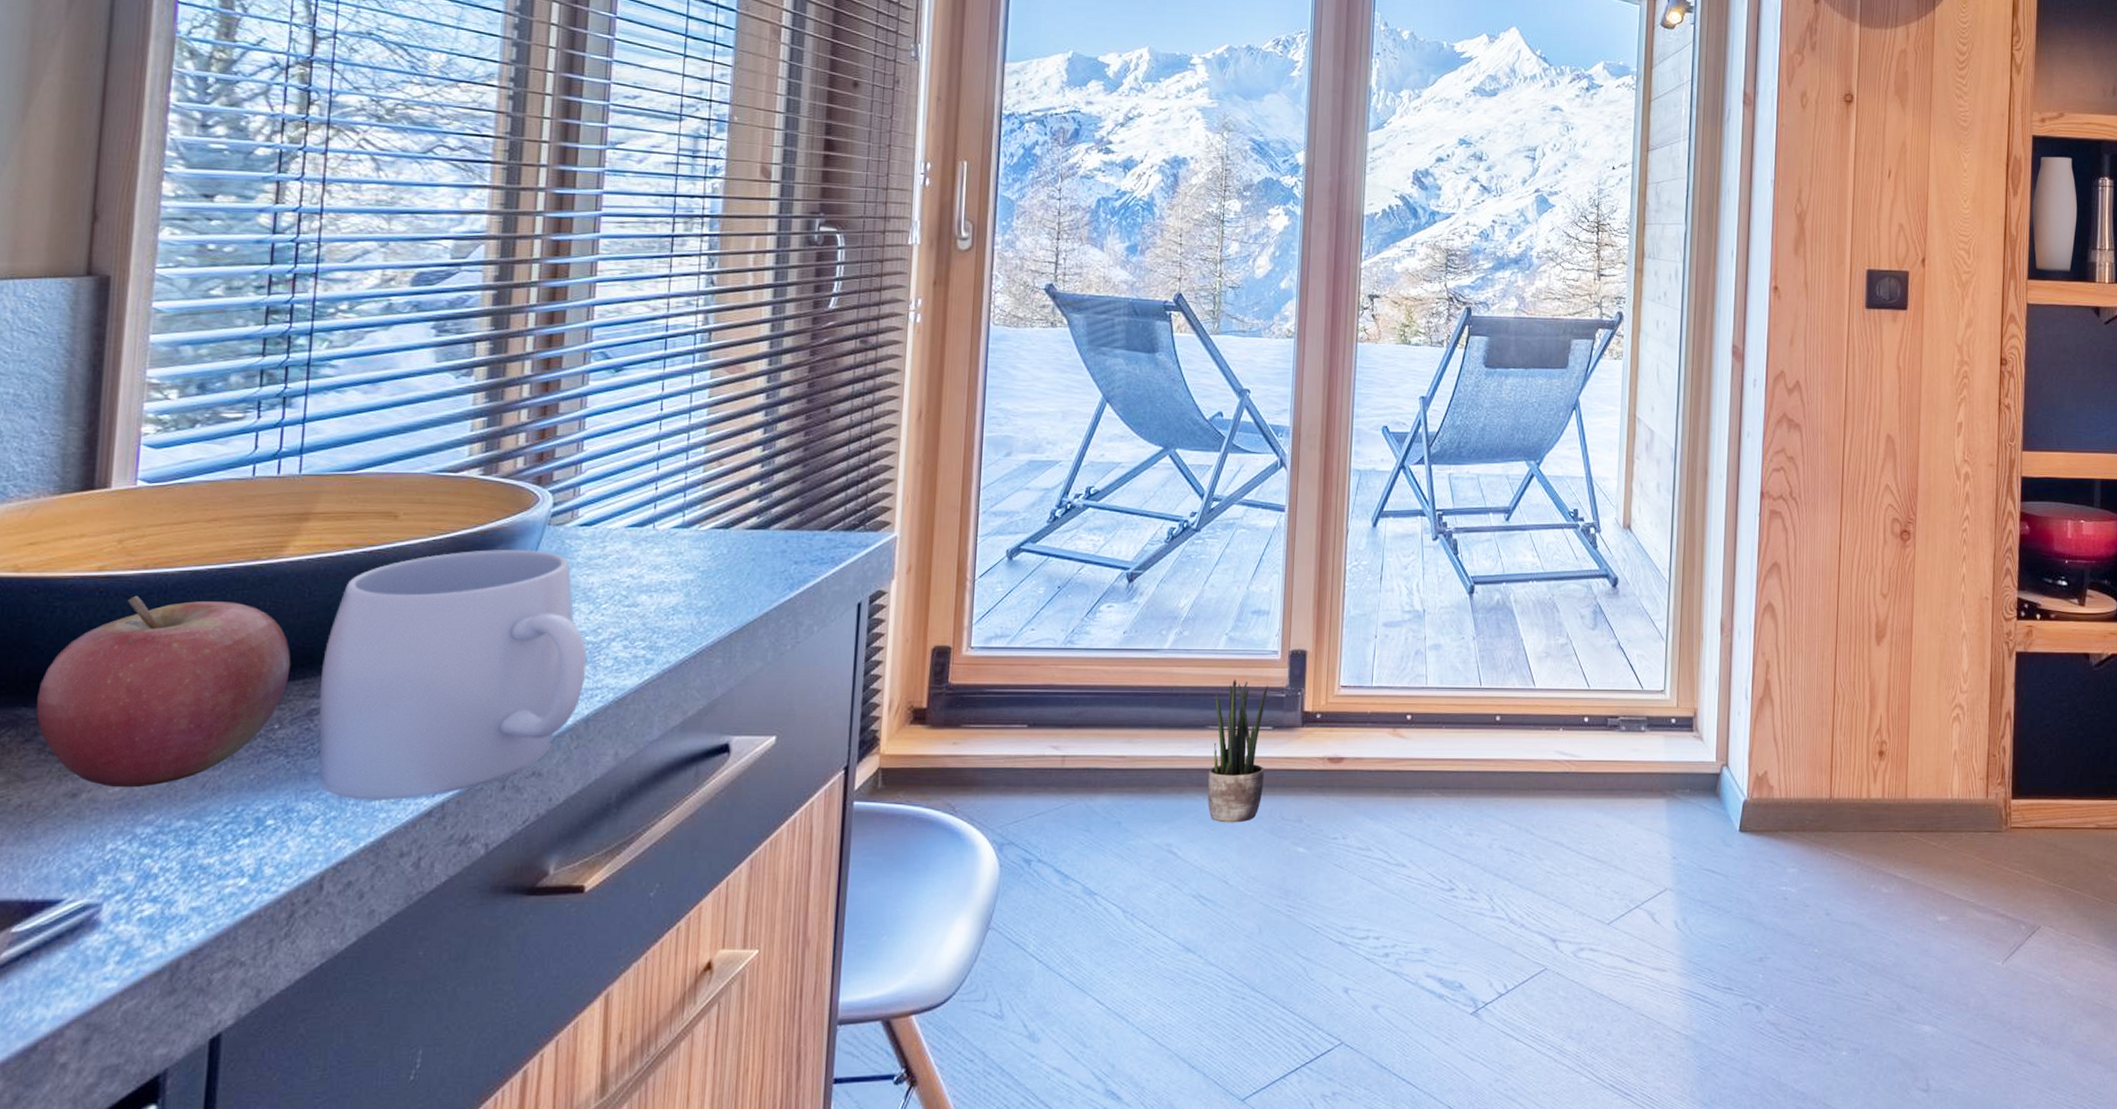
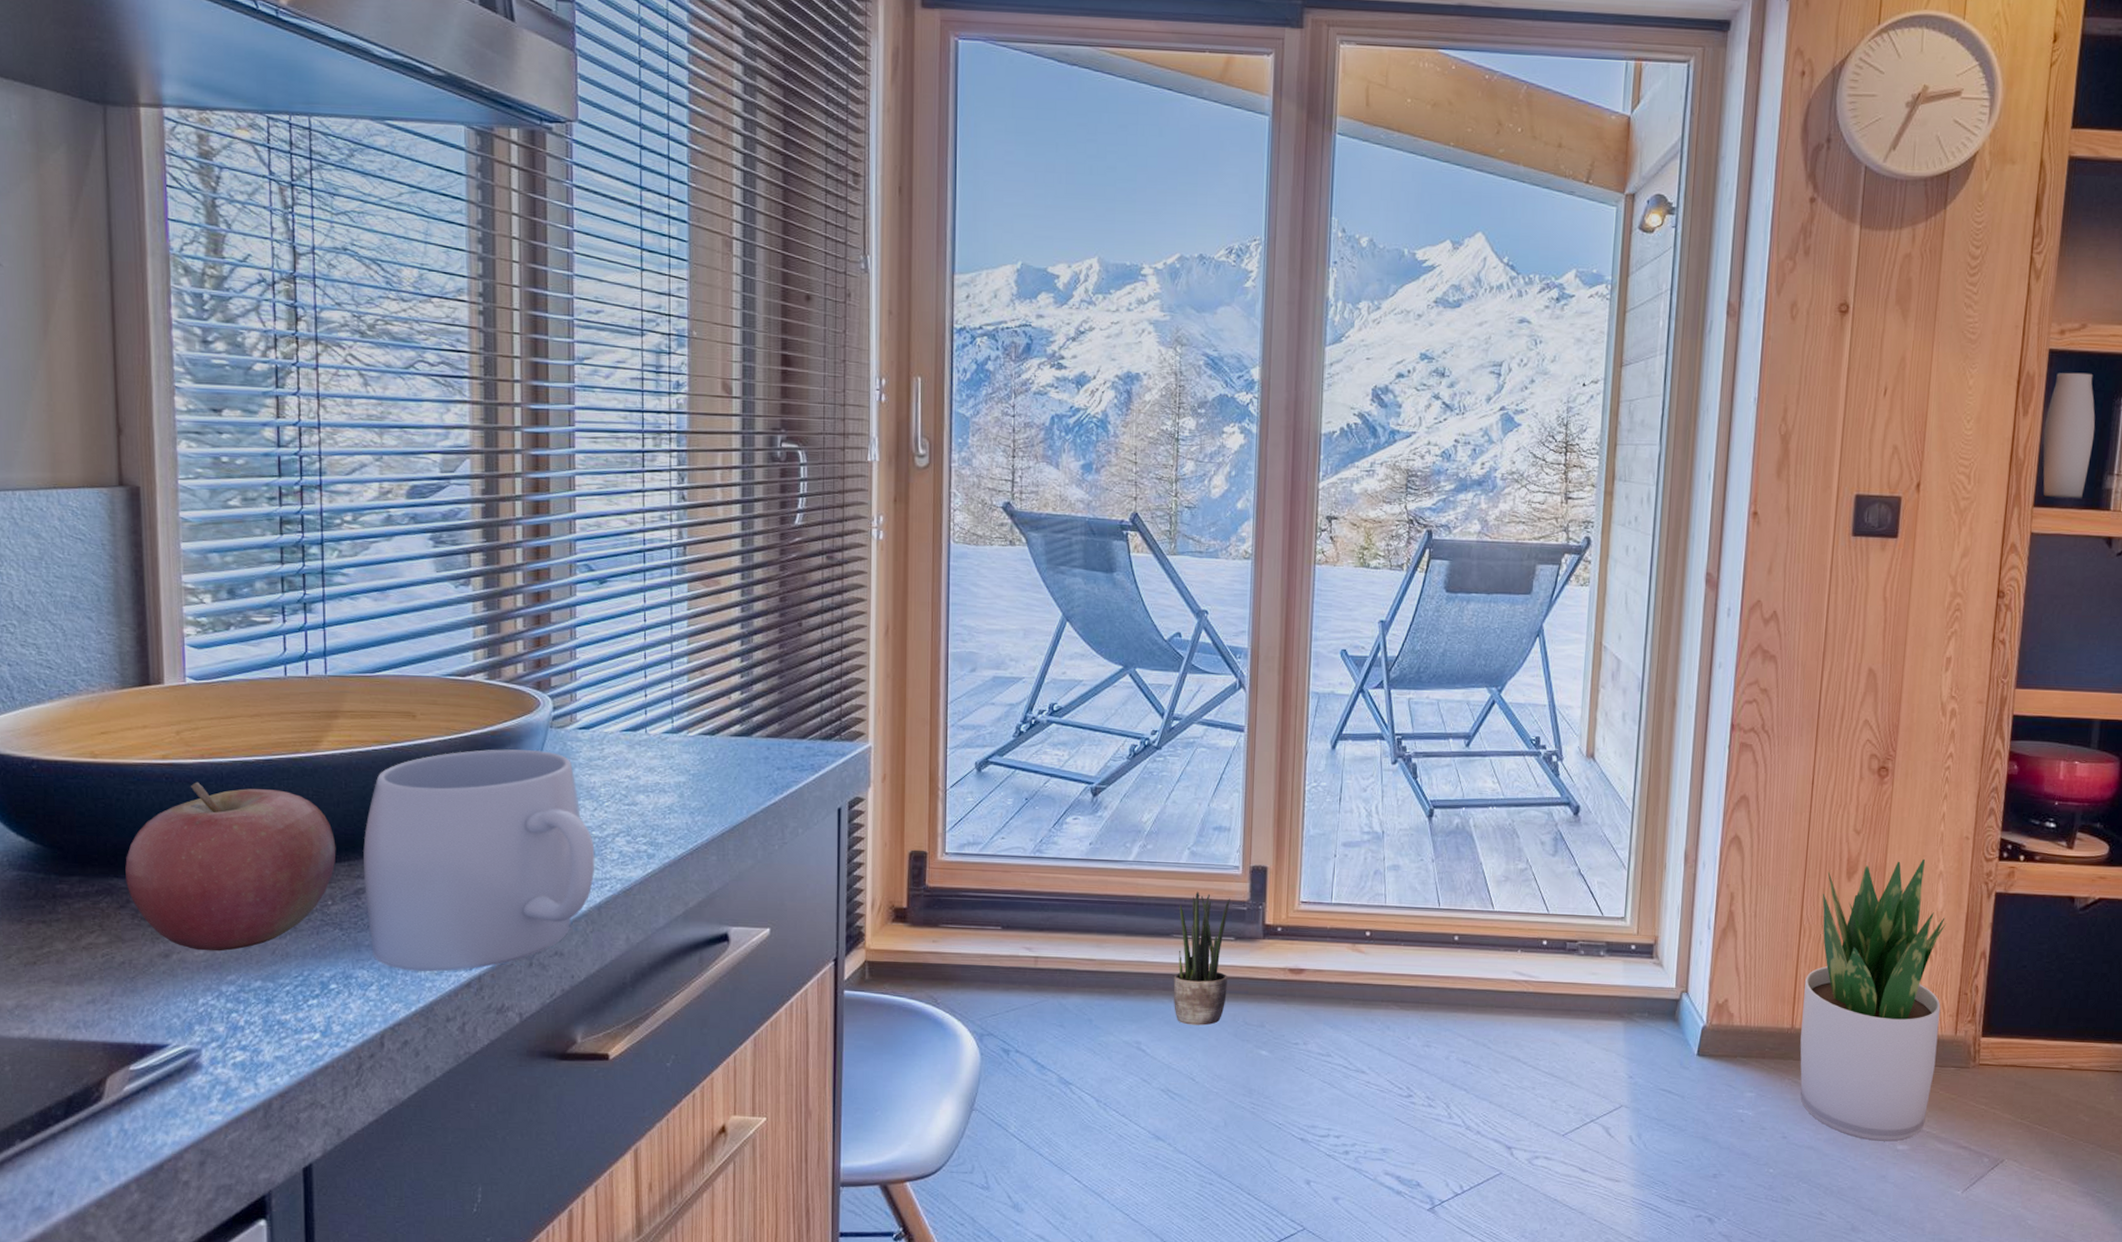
planter: none [1839,620,1972,913] -> present [1800,858,1946,1142]

